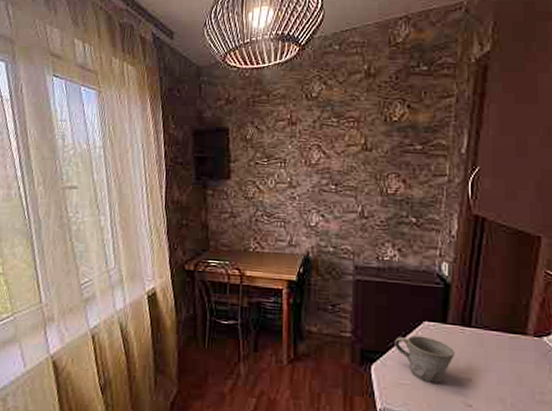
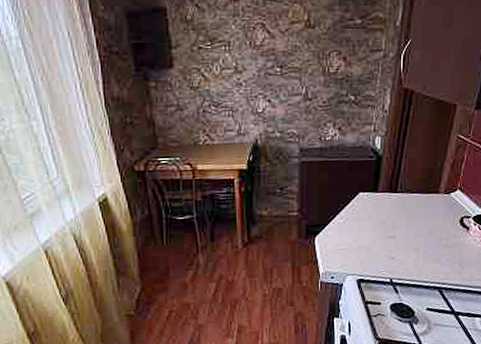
mug: present [394,335,455,383] -> none [334,206,383,244]

